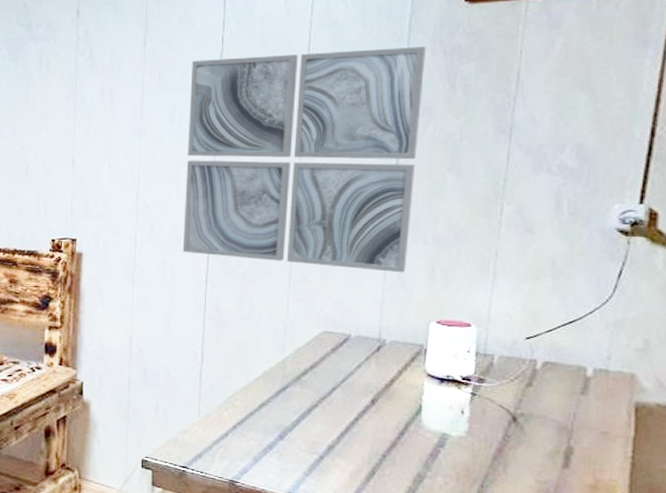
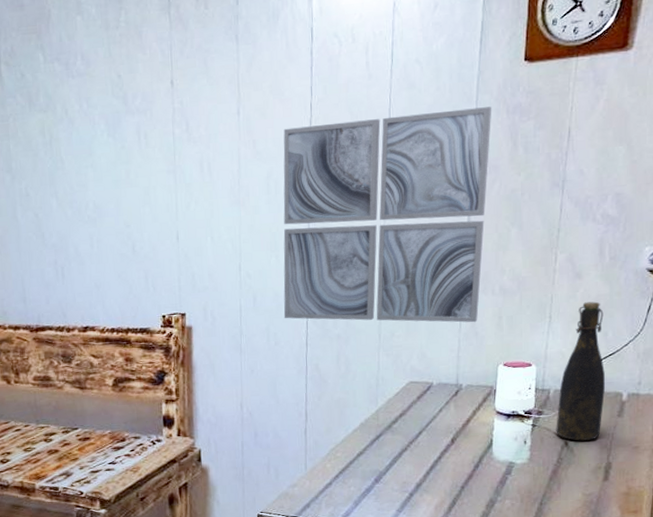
bottle: none [501,261,564,419] -> present [556,301,605,441]

